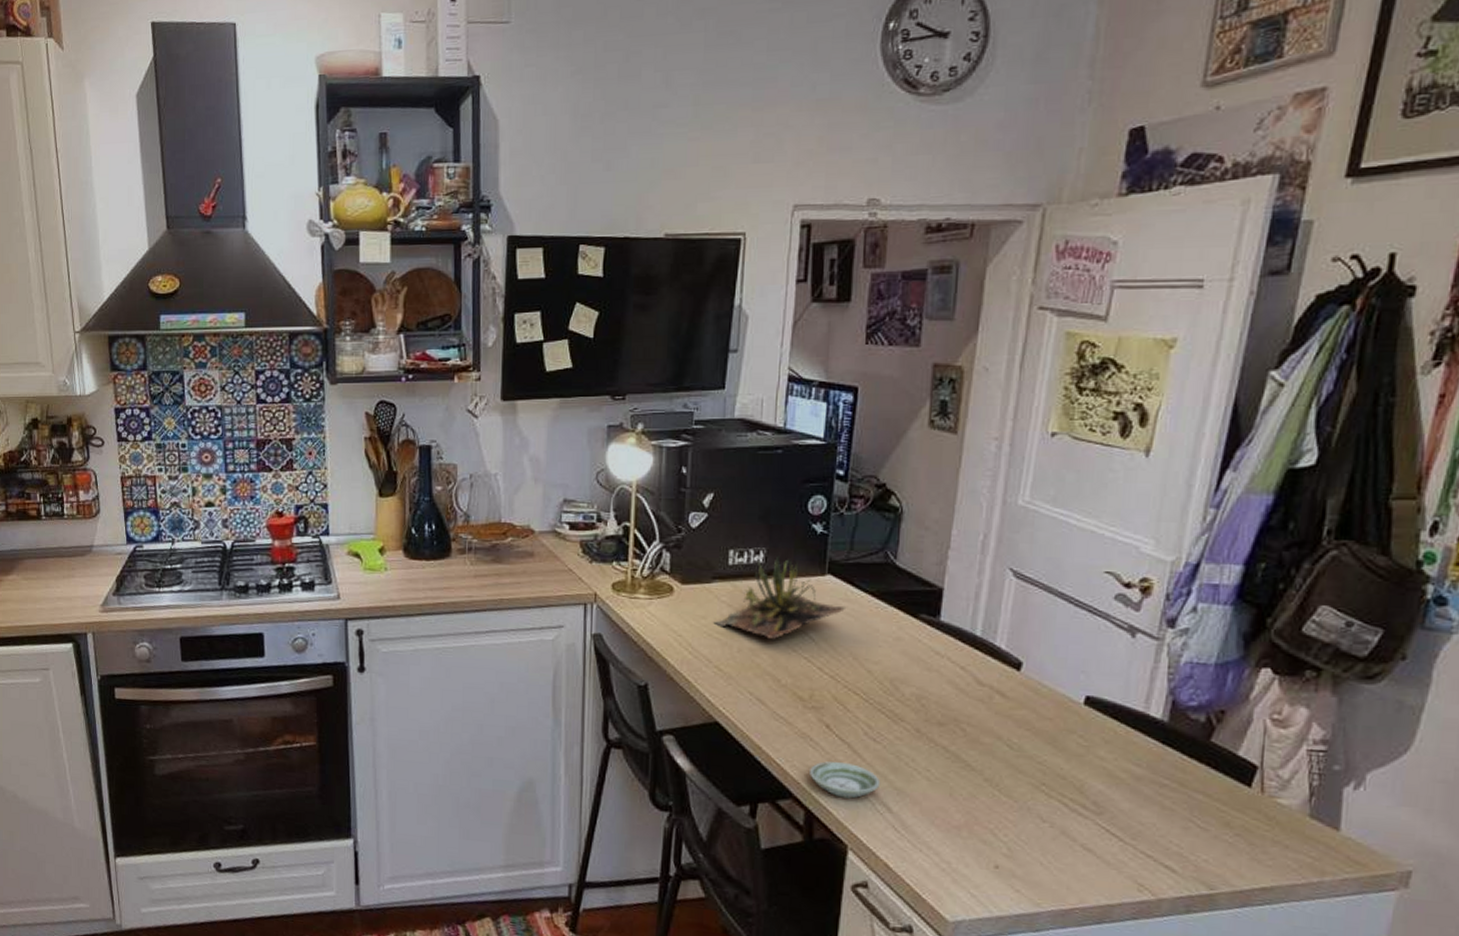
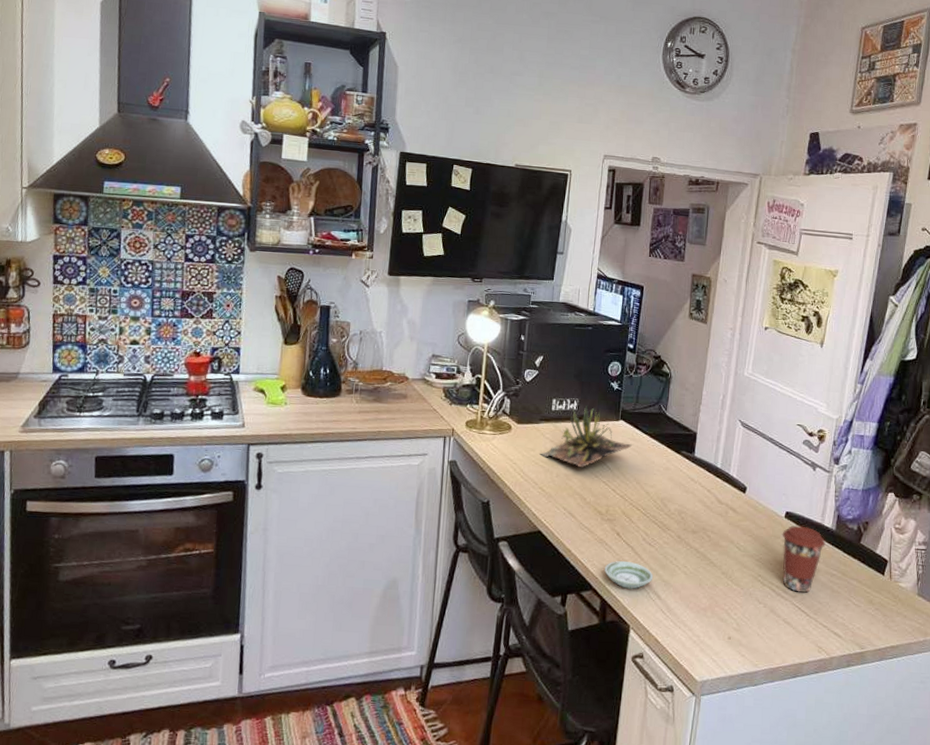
coffee cup: none [1079,715,1153,809] -> present [782,525,827,593]

